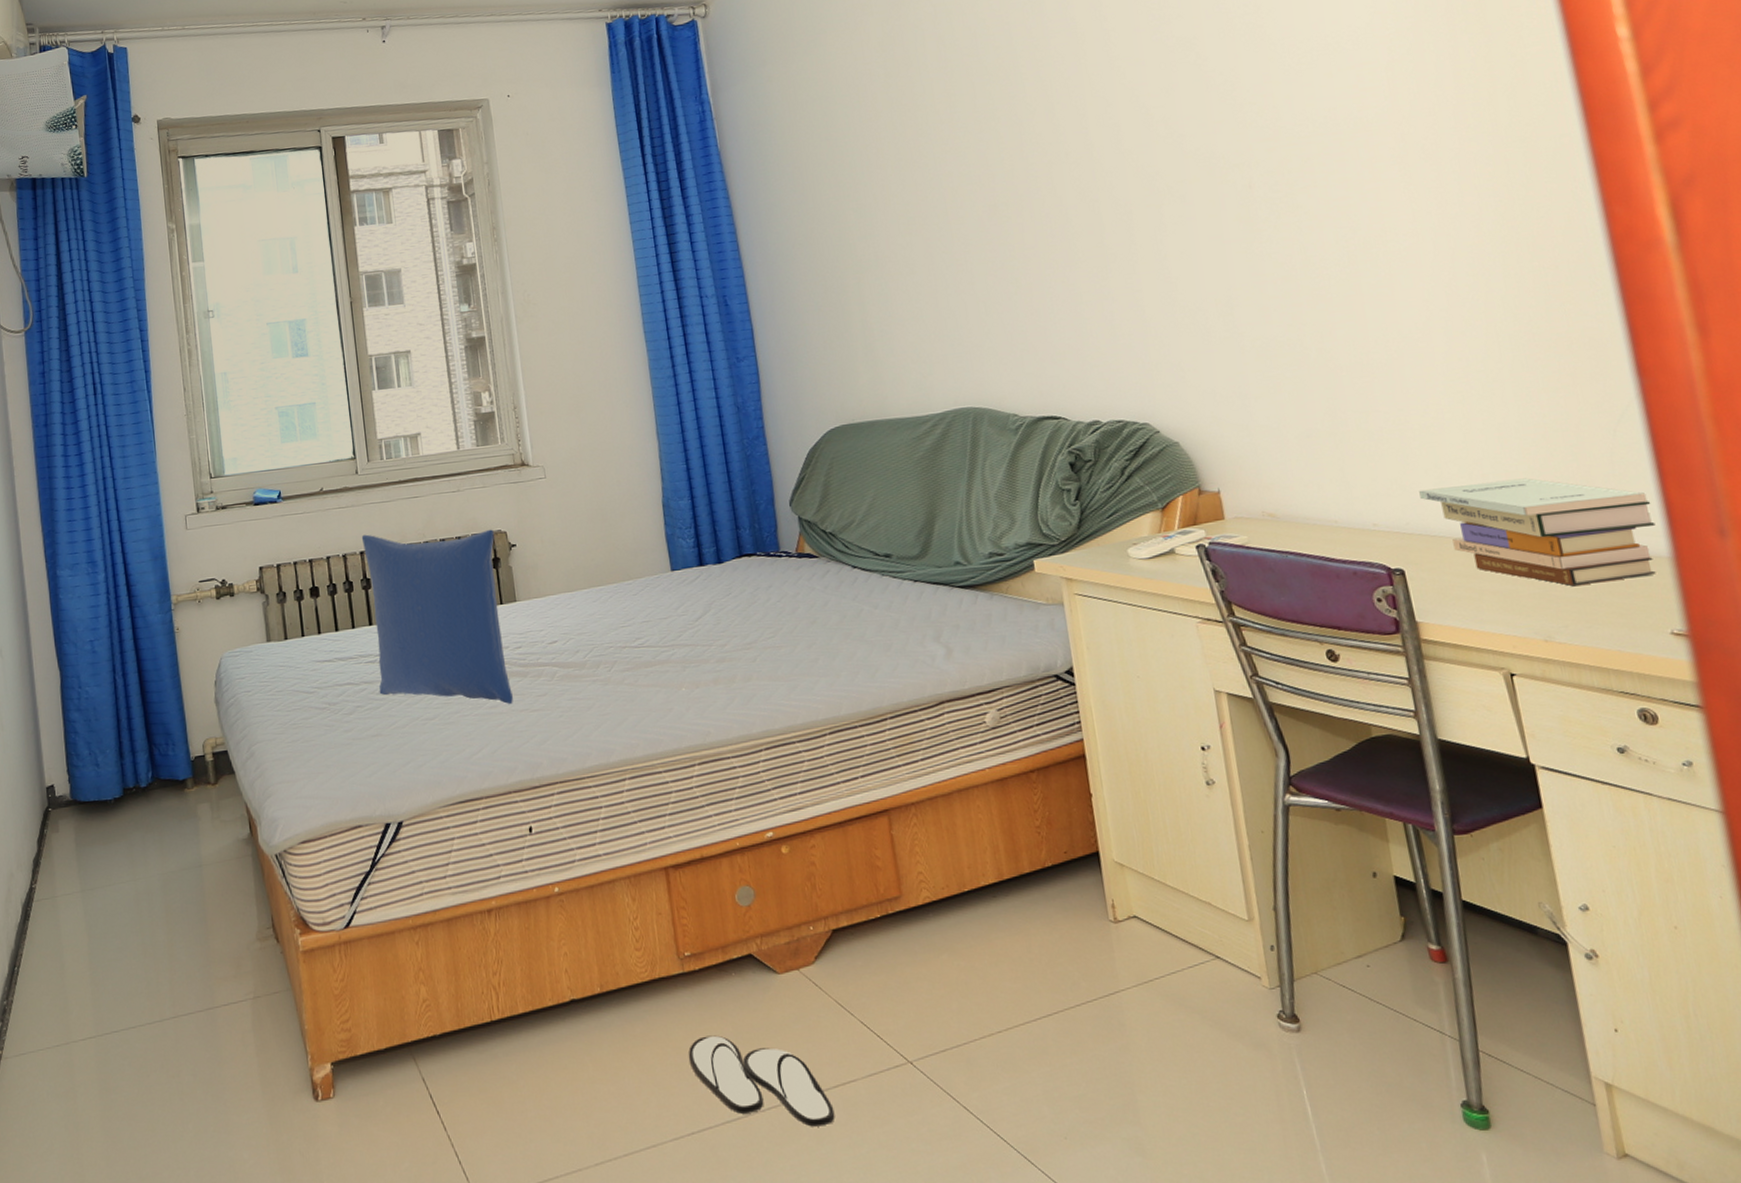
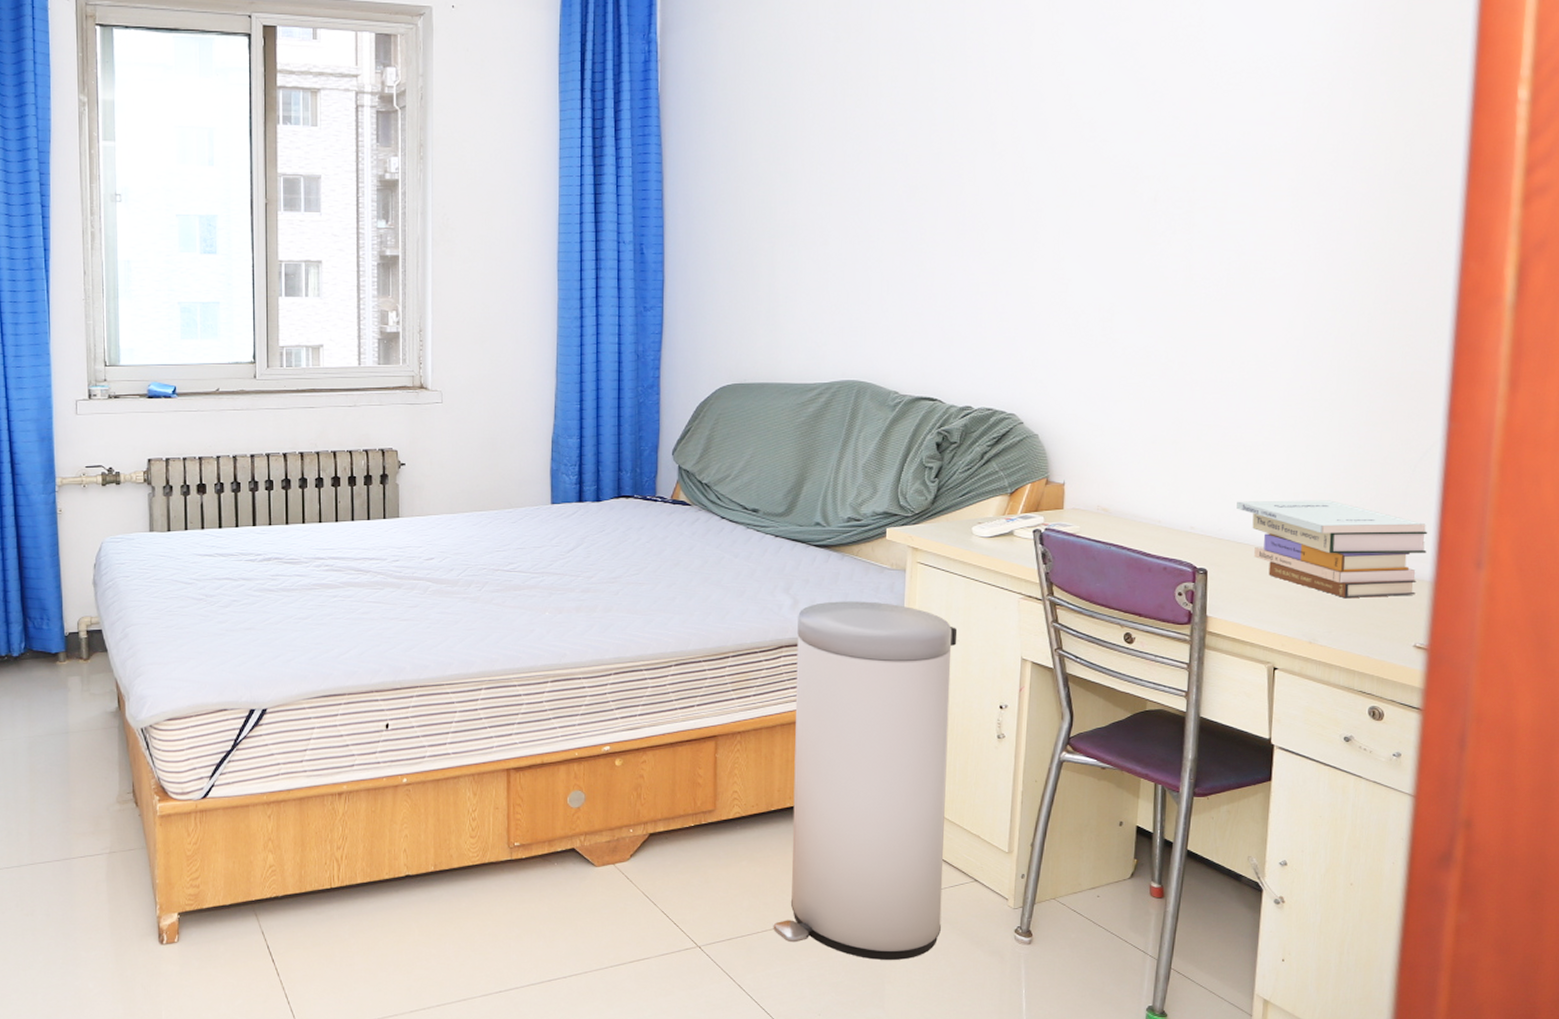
pillow: present [361,529,513,704] -> none [253,438,385,611]
slippers: present [688,1035,835,1127] -> none [505,913,627,993]
pedal bin: none [954,642,1189,1064] -> present [773,601,958,960]

